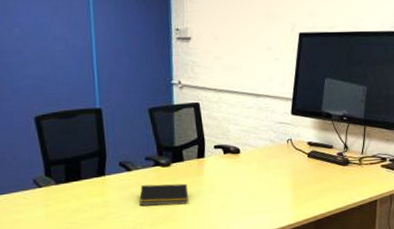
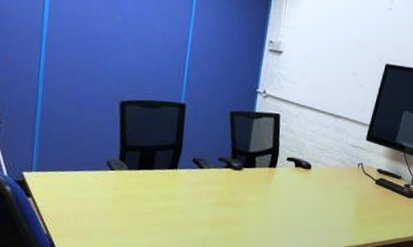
notepad: present [139,183,189,206] -> none [206,184,255,210]

